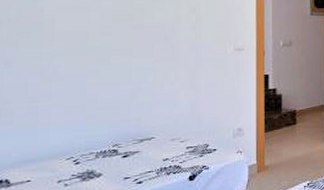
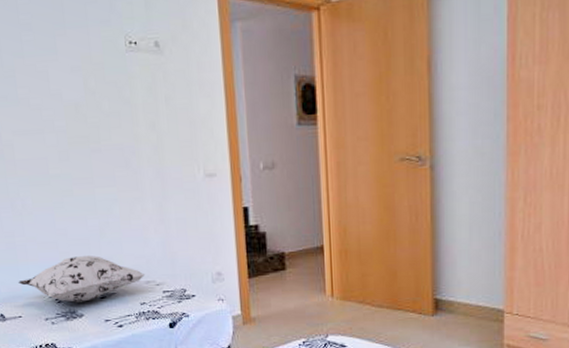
decorative pillow: none [34,117,172,163] -> present [18,255,146,302]

